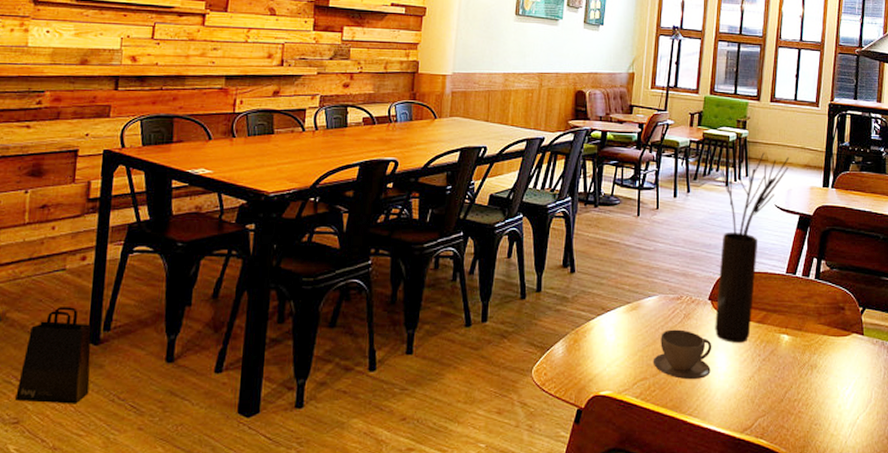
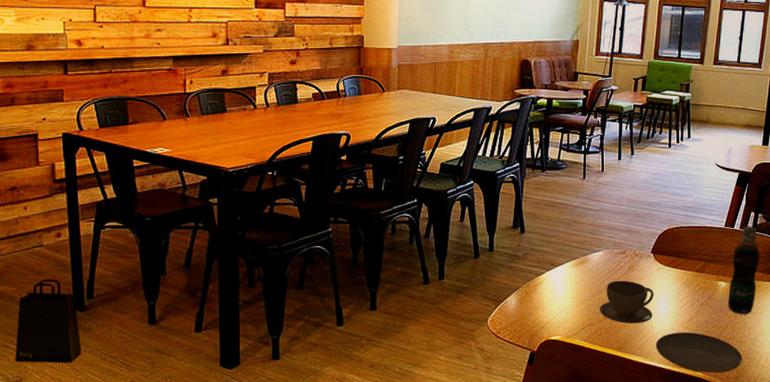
plate: none [714,391,809,441] -> present [656,332,742,373]
vase: present [715,140,790,343] -> none [657,103,731,290]
bottle: none [792,274,825,373] -> present [728,226,760,315]

